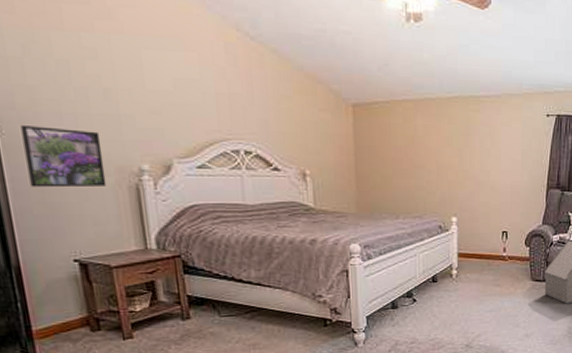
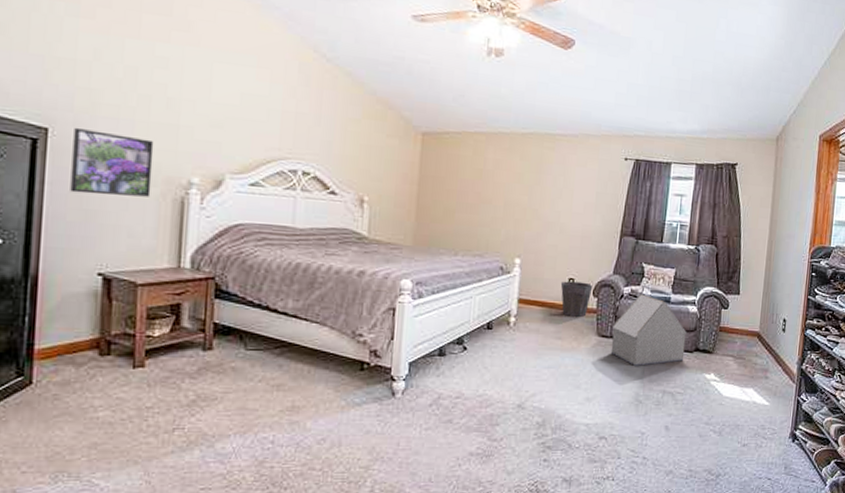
waste bin: none [495,234,525,265] -> present [560,281,593,317]

